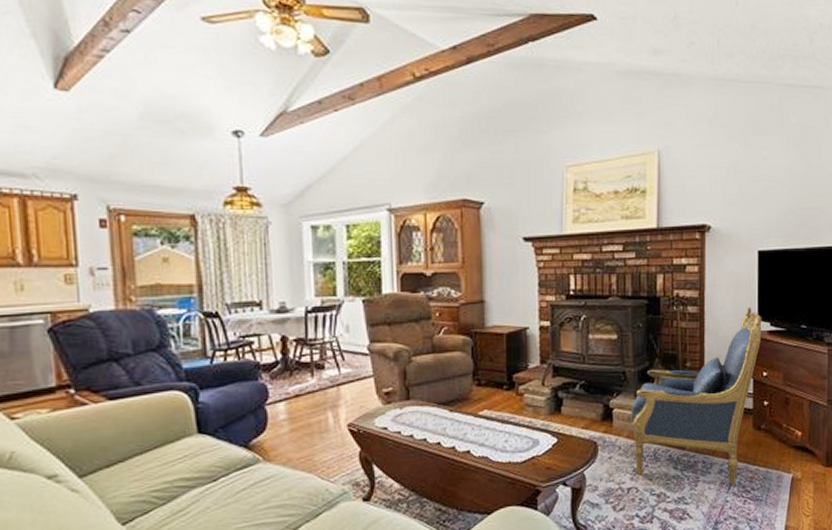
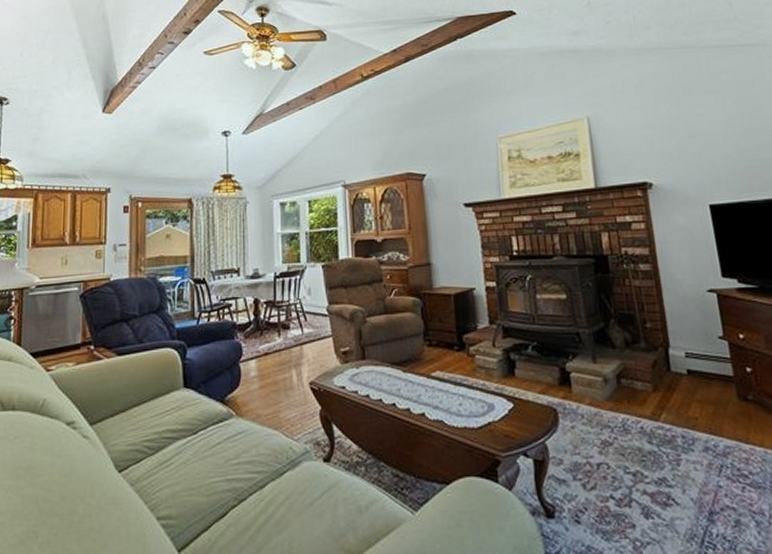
armchair: present [631,306,762,485] -> none [590,262,730,467]

